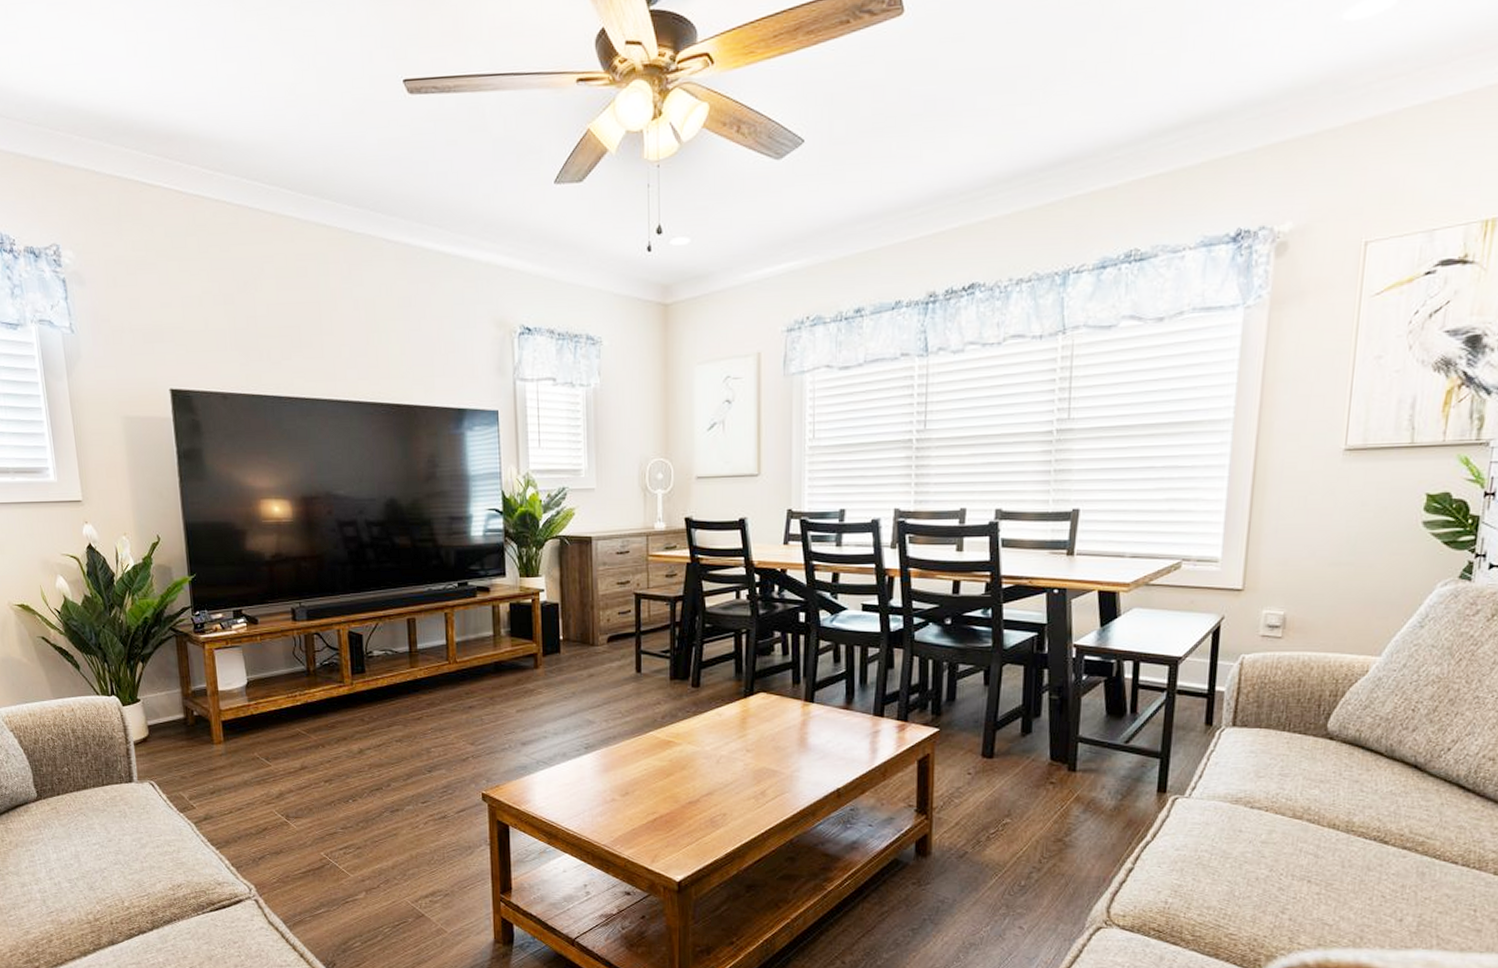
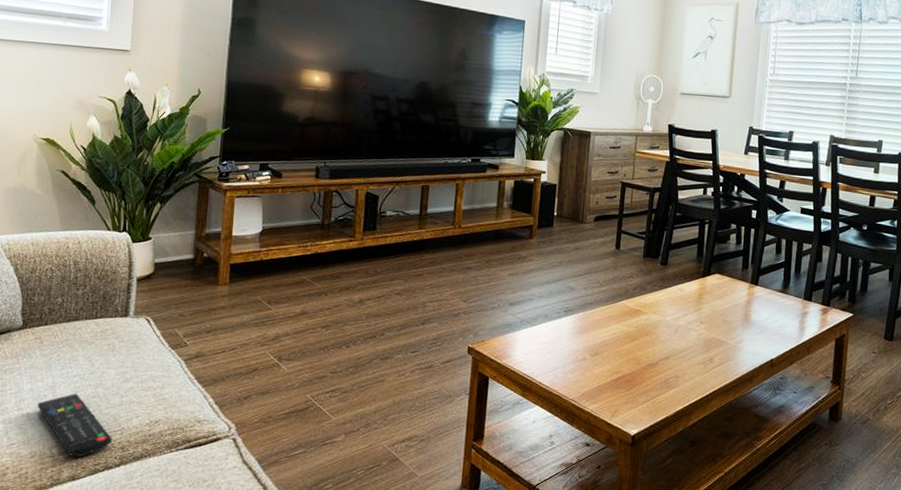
remote control: none [66,860,142,922] -> present [37,393,113,457]

